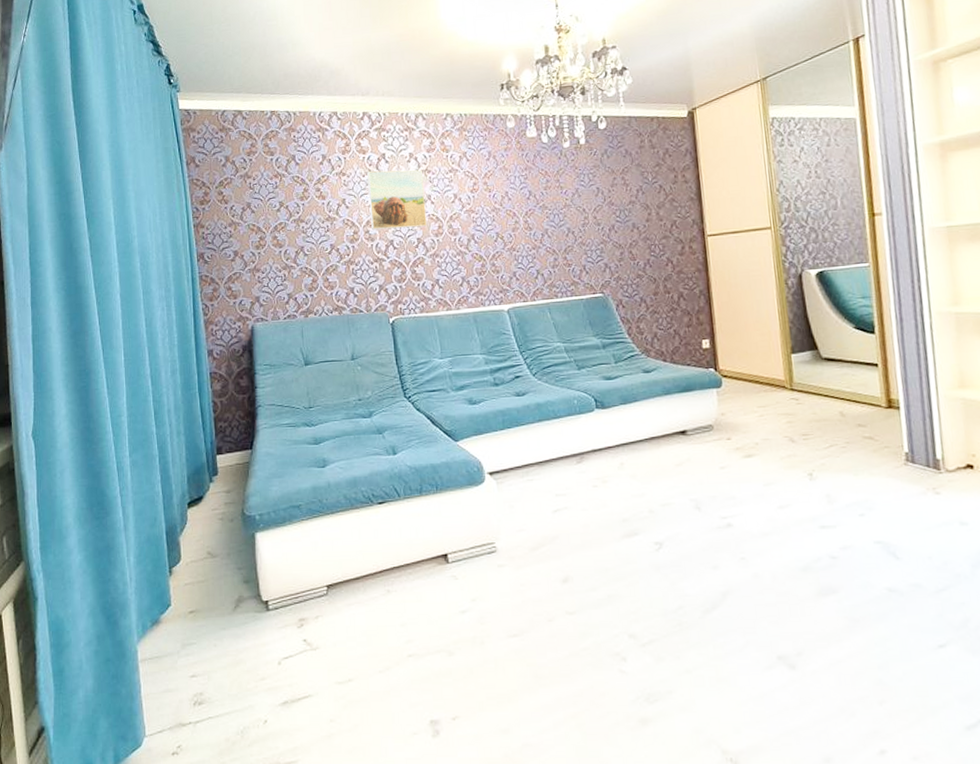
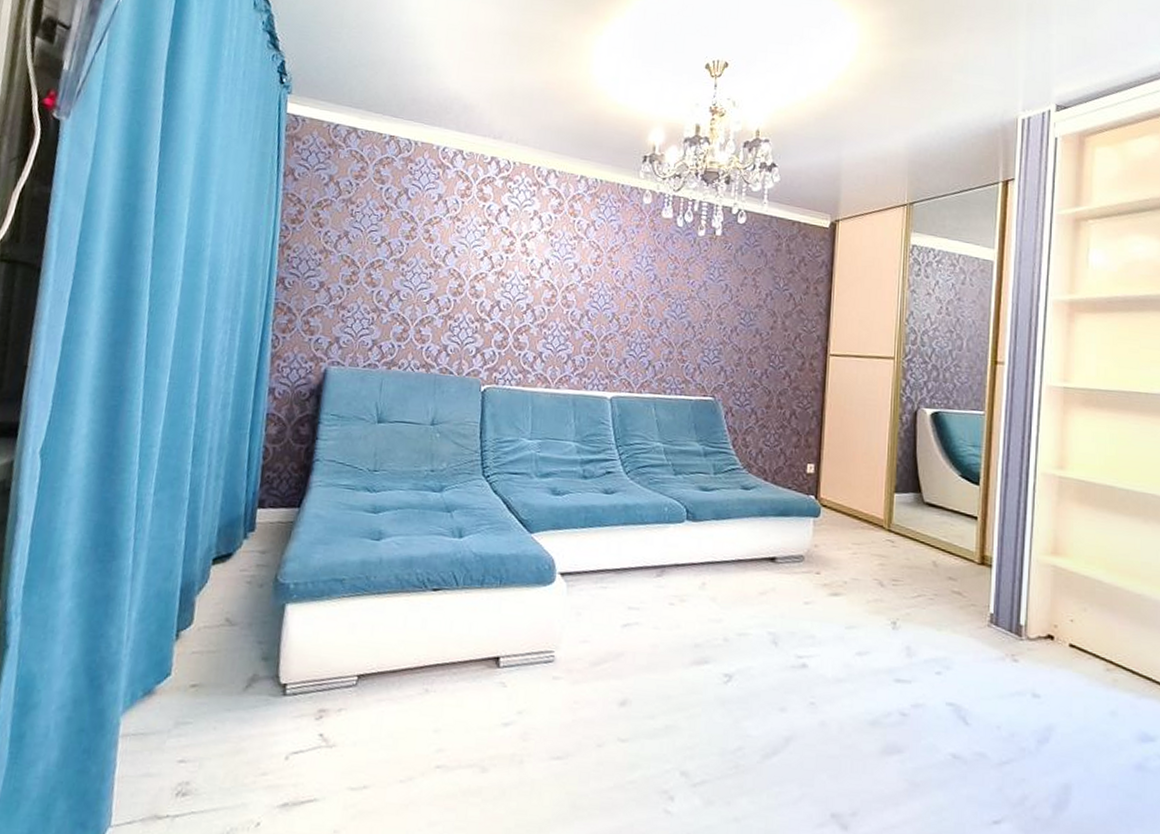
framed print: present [366,170,427,230] -> none [479,221,545,293]

